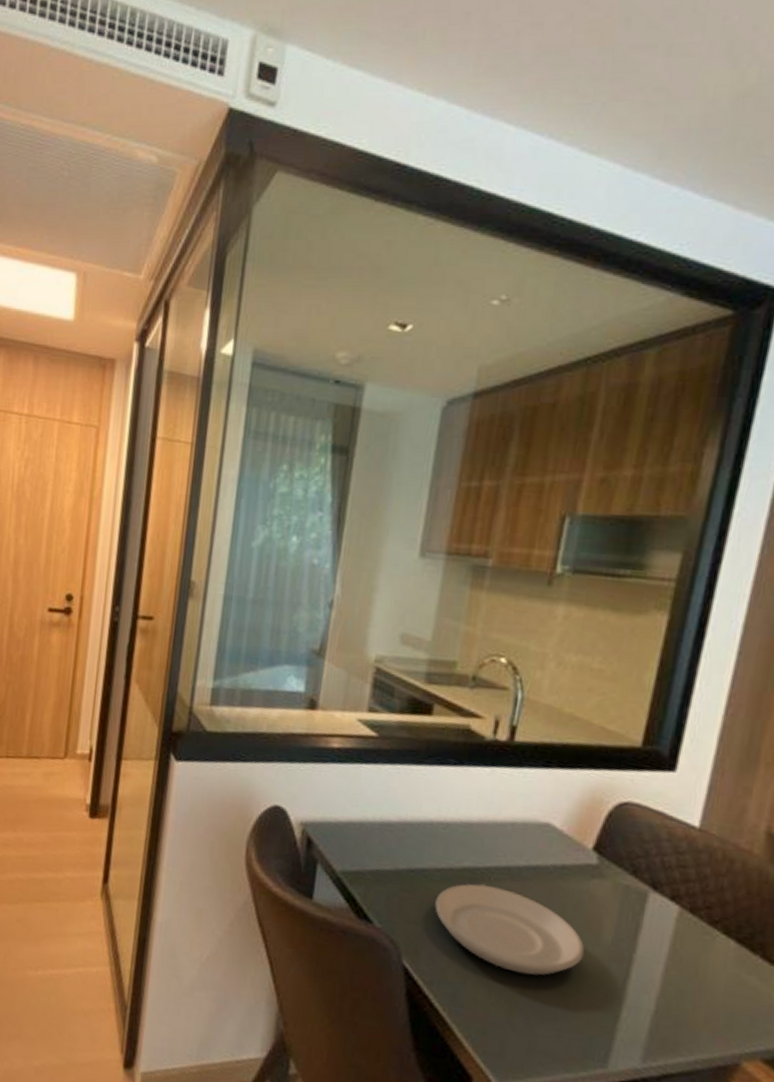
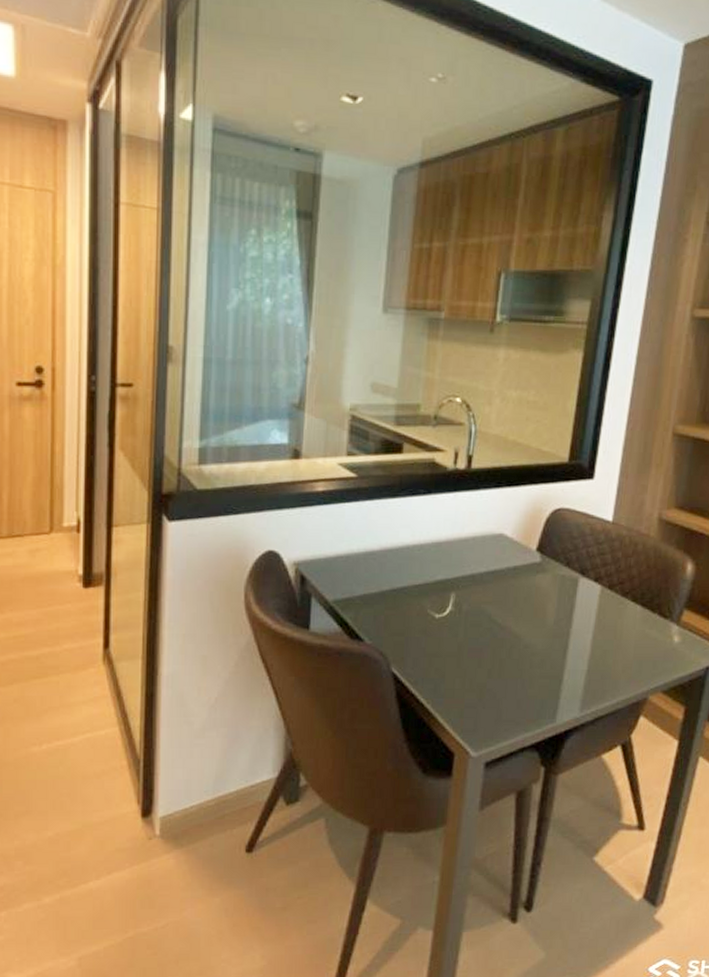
plate: present [434,884,585,975] -> none [415,593,535,661]

